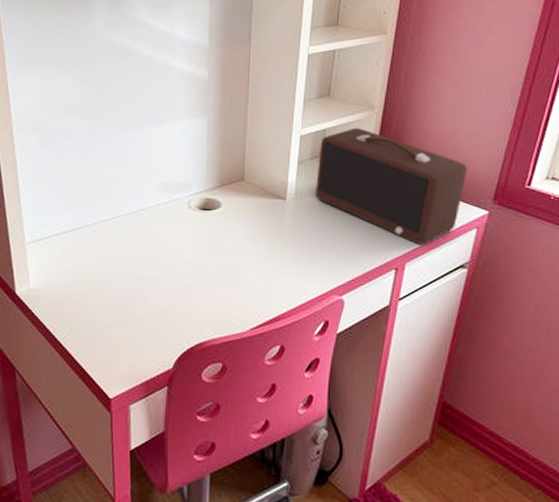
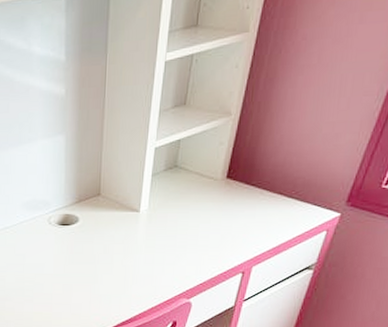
speaker: present [316,127,467,245] -> none [168,136,323,249]

